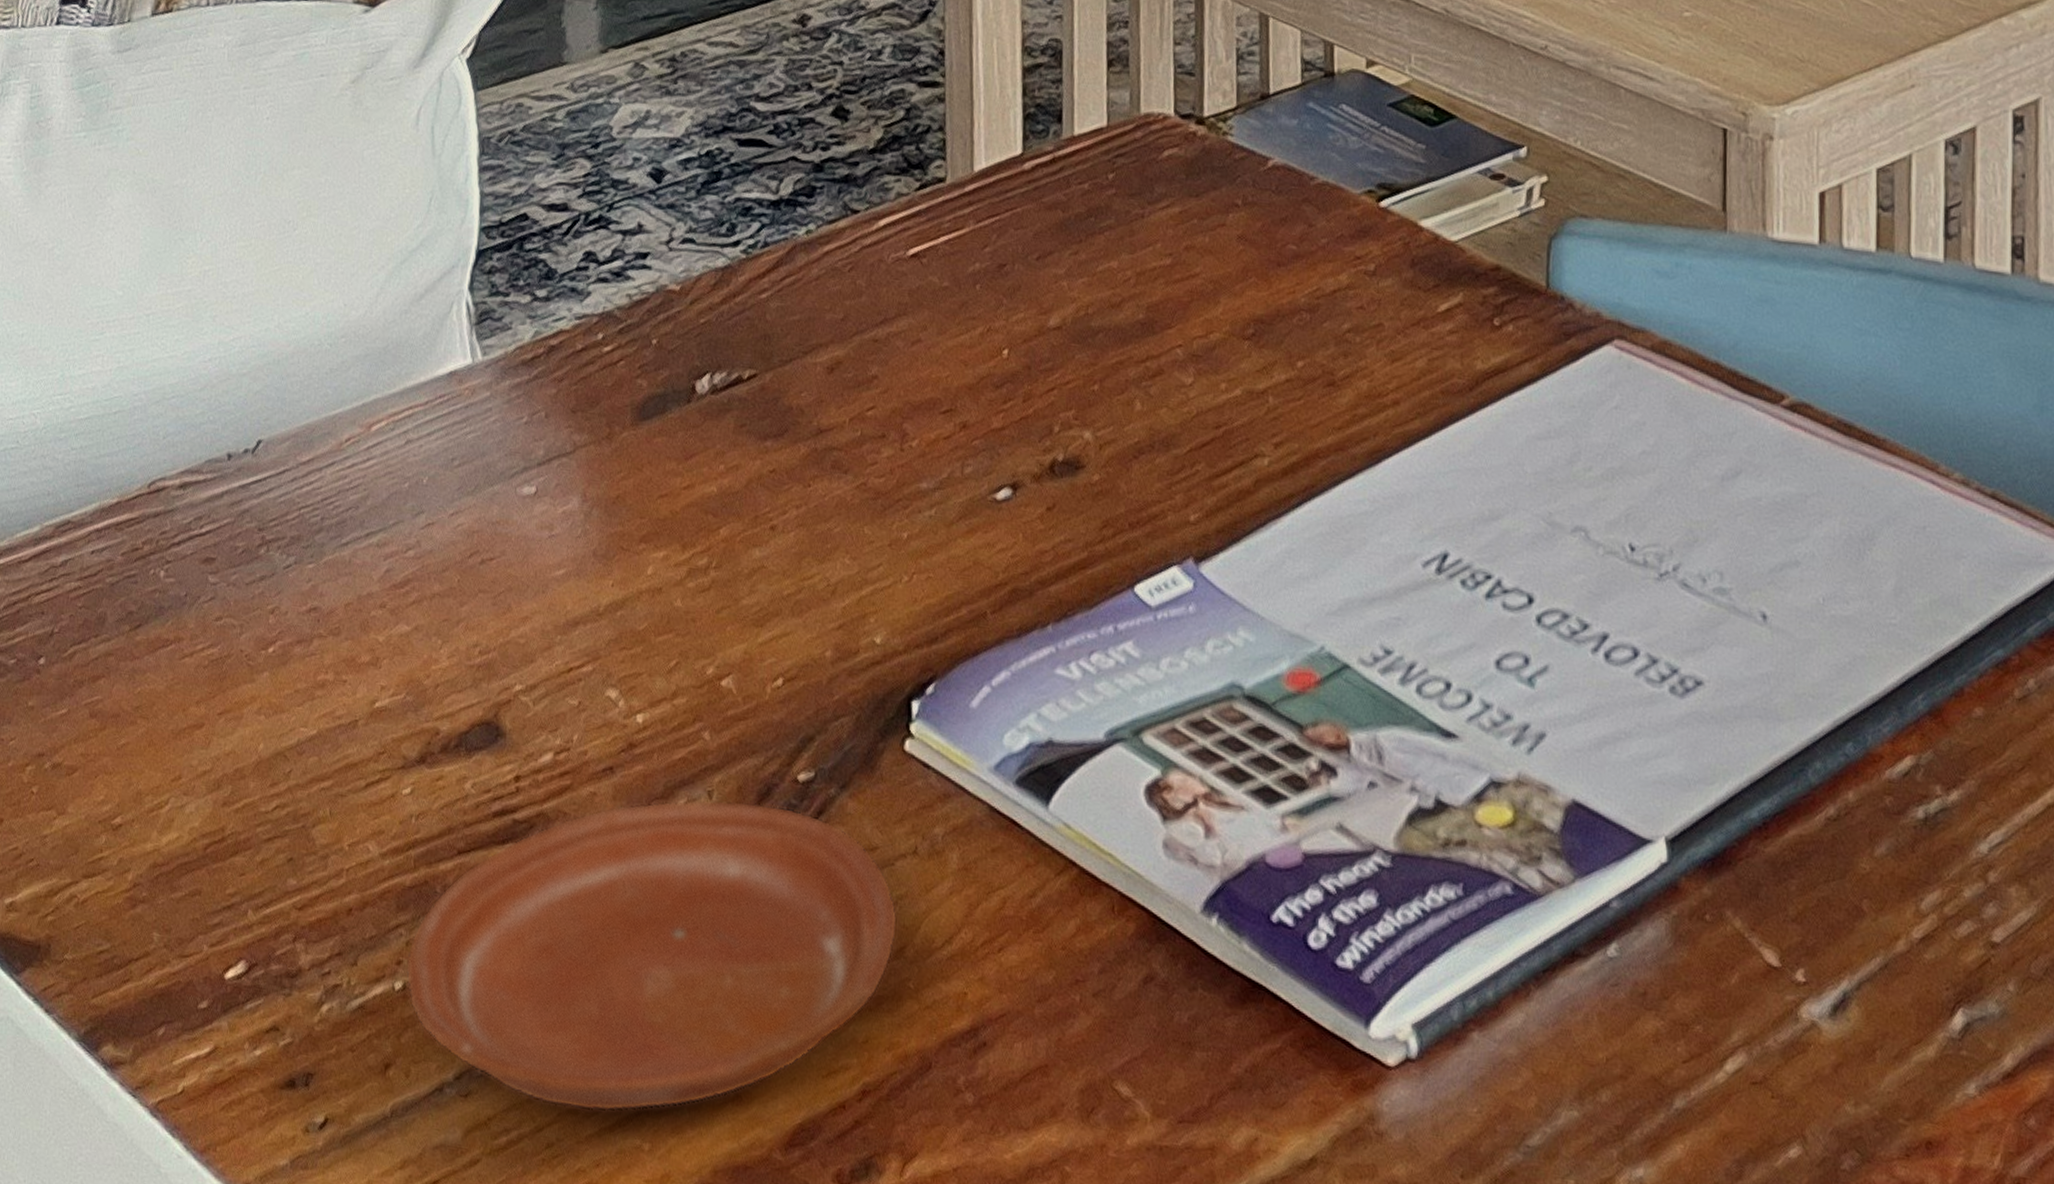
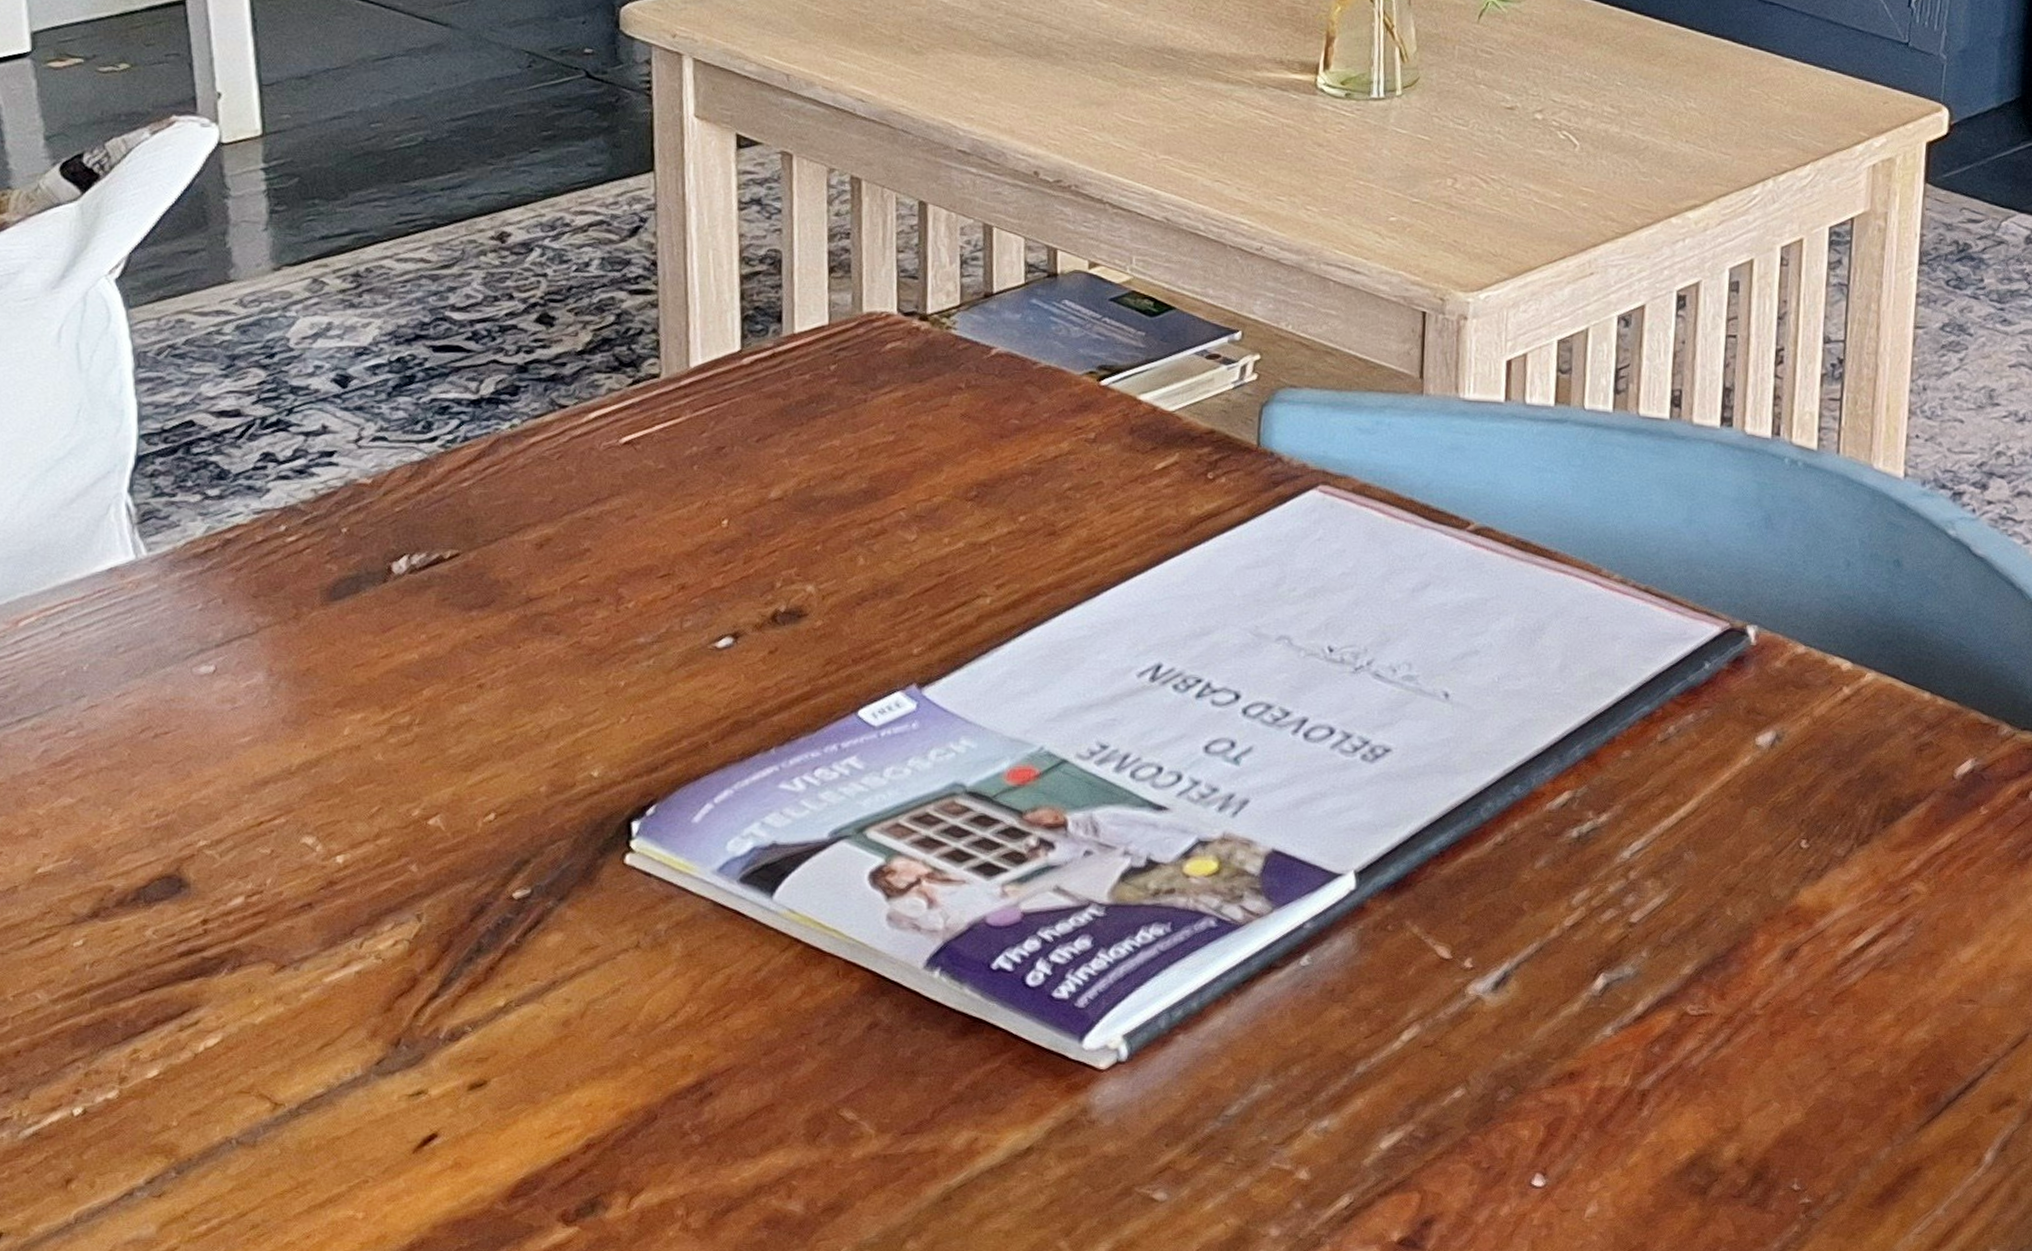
plate: present [405,798,899,1113] -> none [85,920,621,1194]

